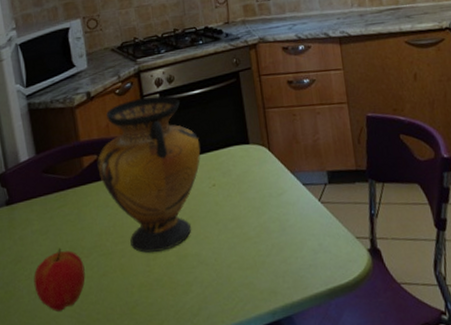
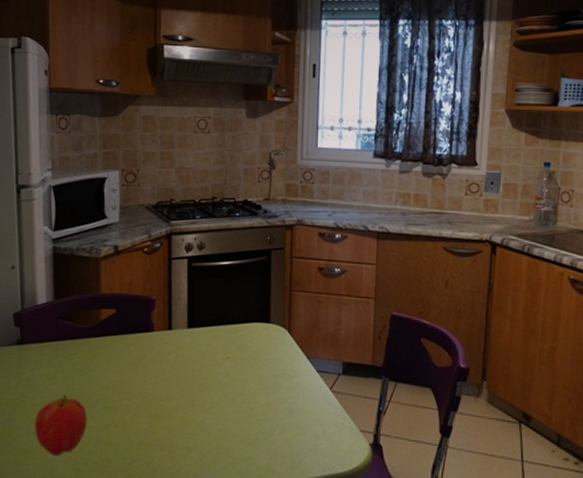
vase: present [97,95,201,253] -> none [114,260,221,414]

